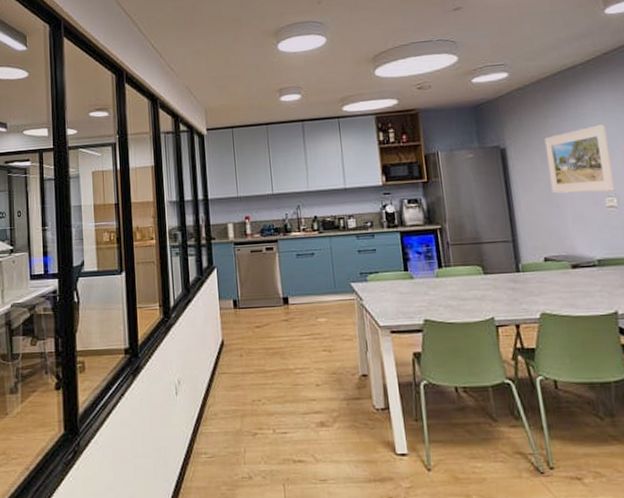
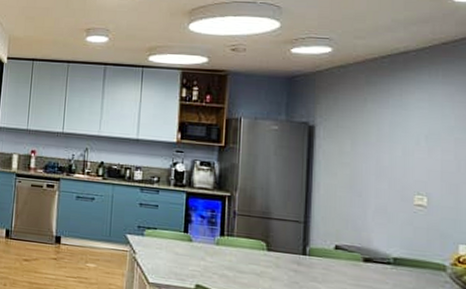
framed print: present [544,124,615,194] -> none [356,117,430,190]

